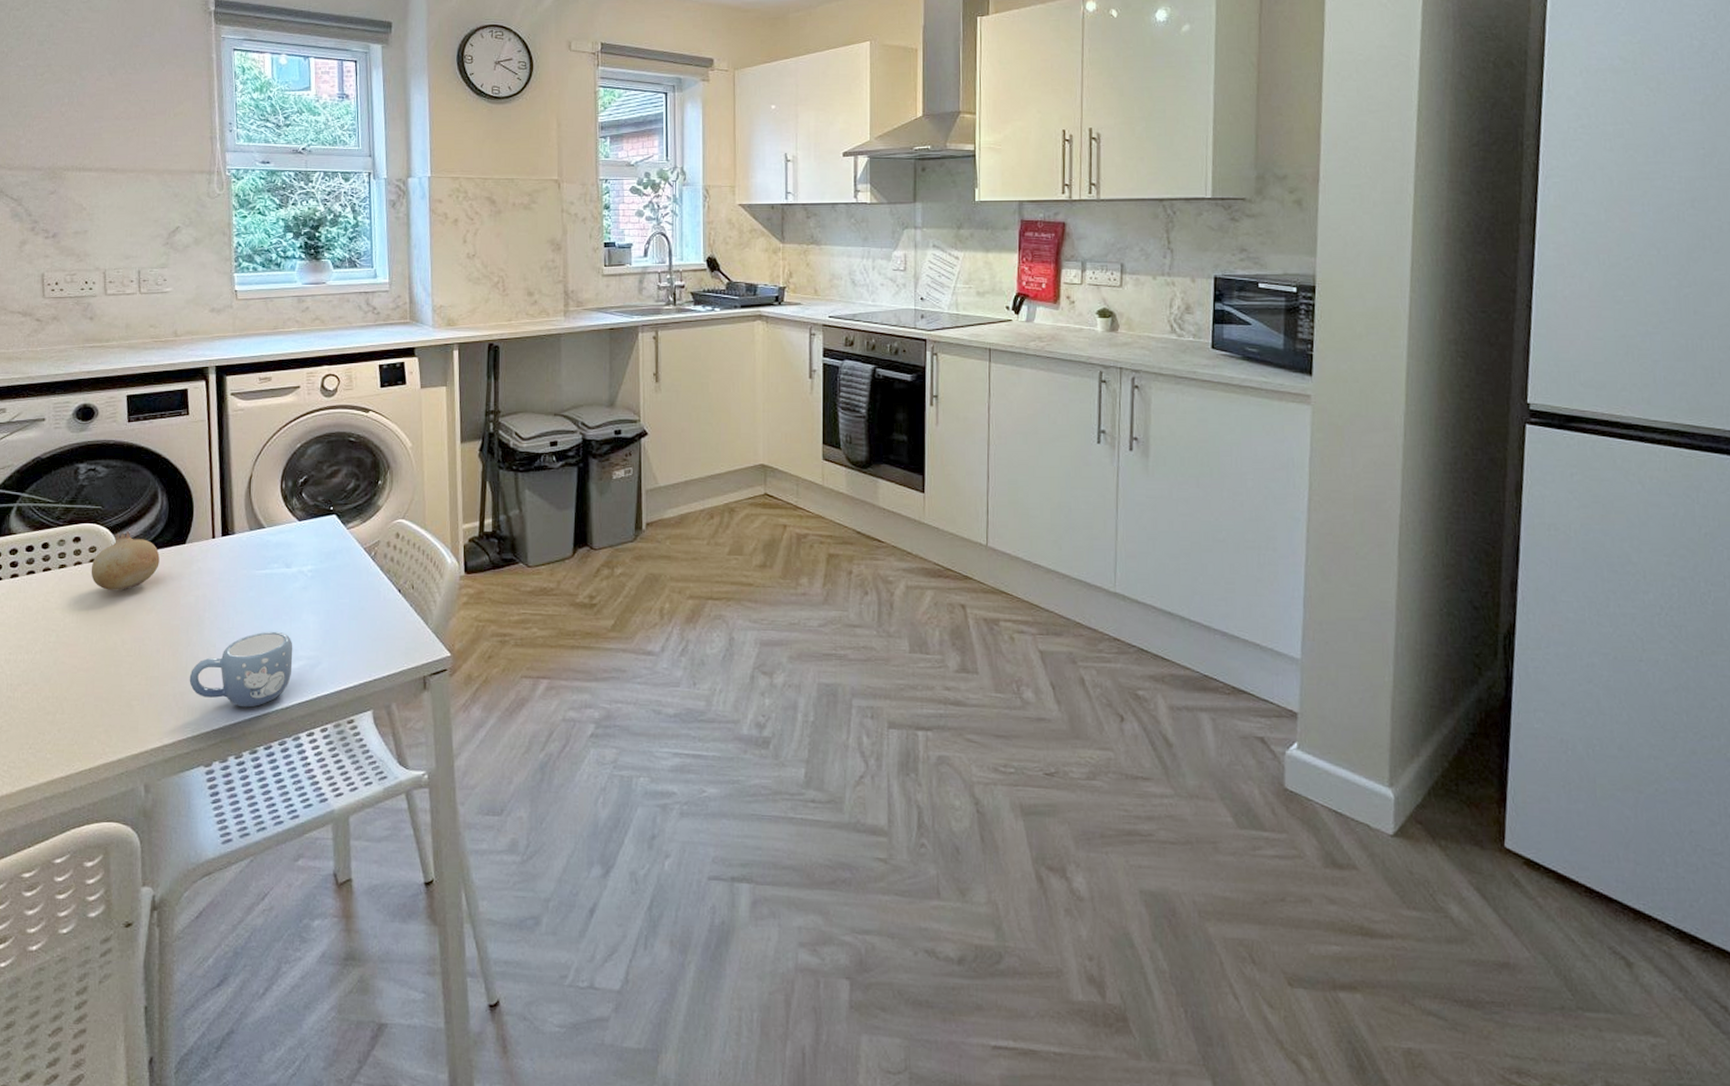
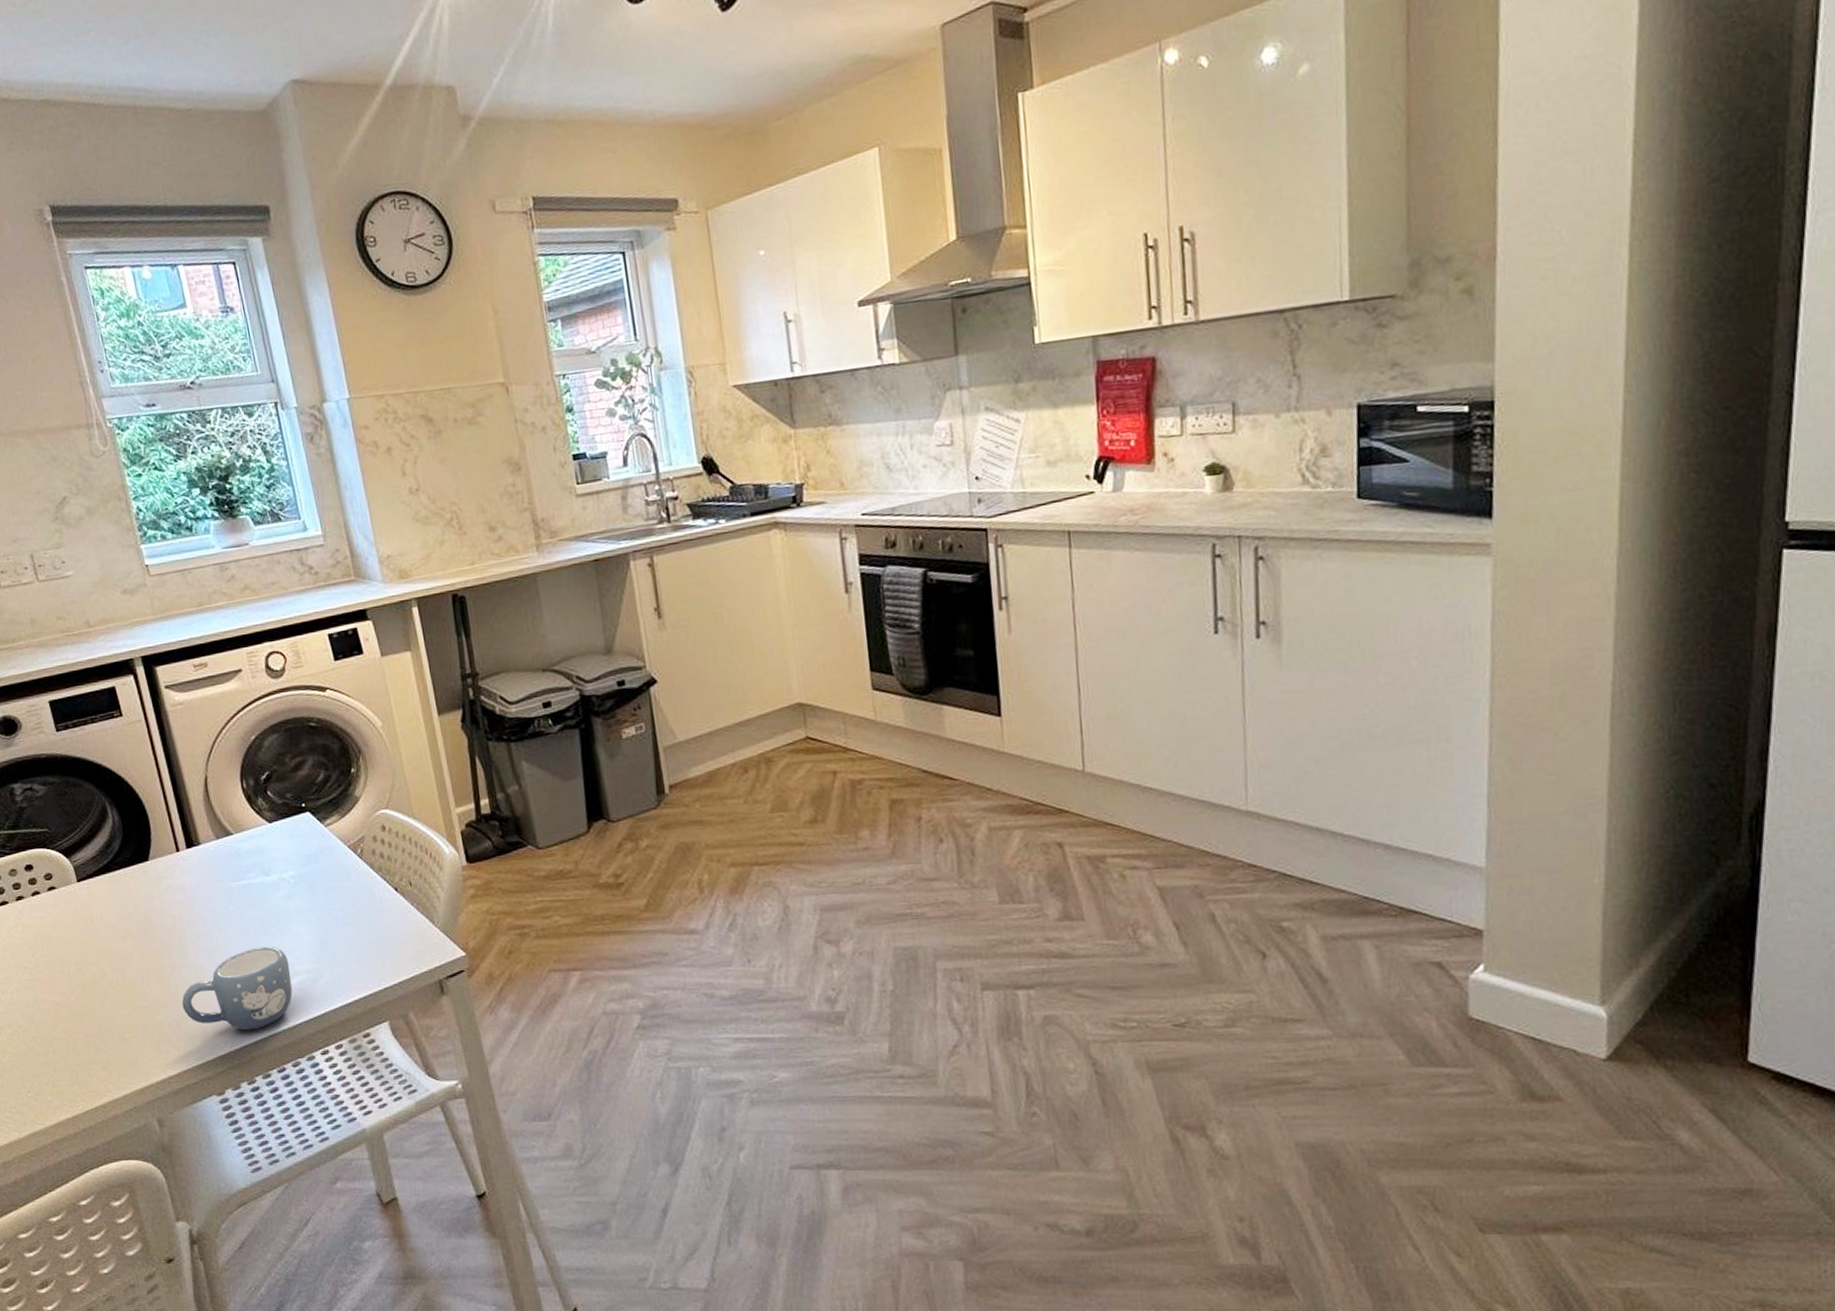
fruit: present [91,530,160,590] -> none [50,852,125,919]

